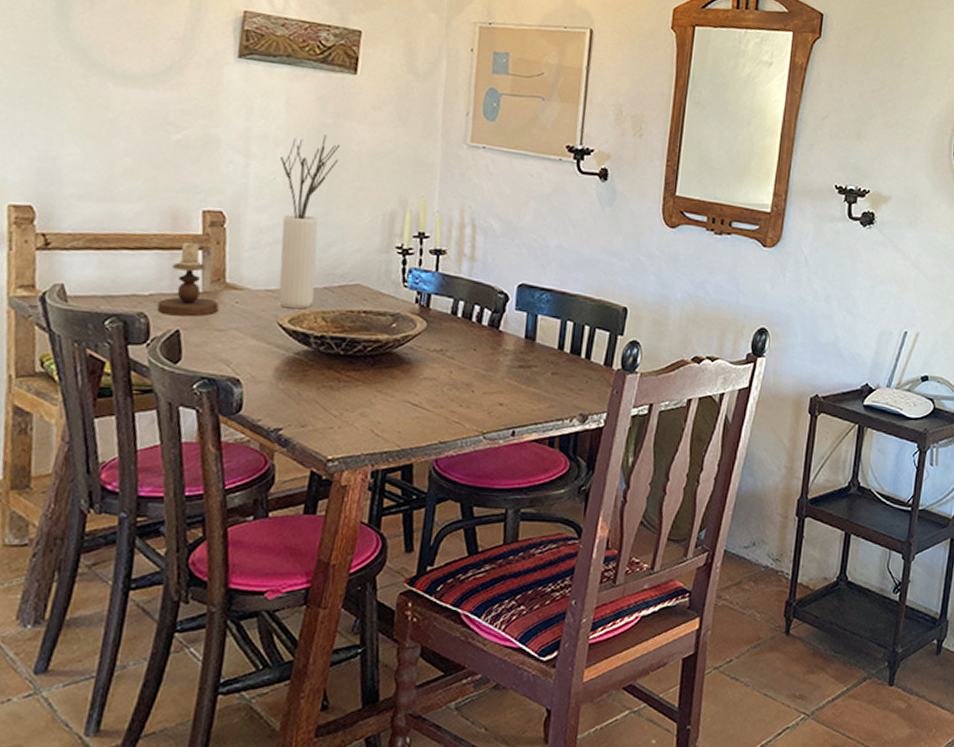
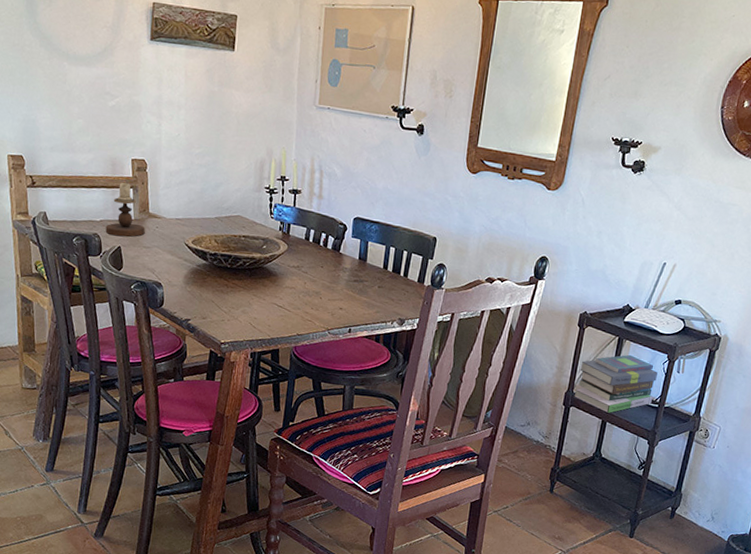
vase: present [278,135,341,310] -> none [182,100,224,234]
books: none [808,446,907,522] -> present [574,354,658,413]

